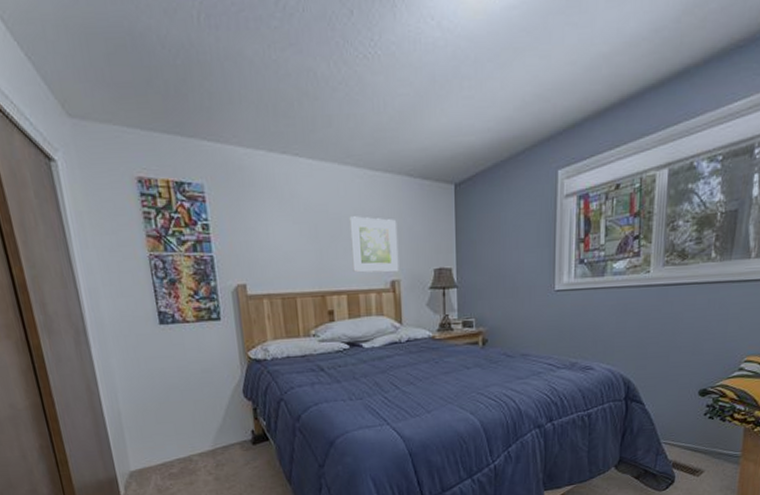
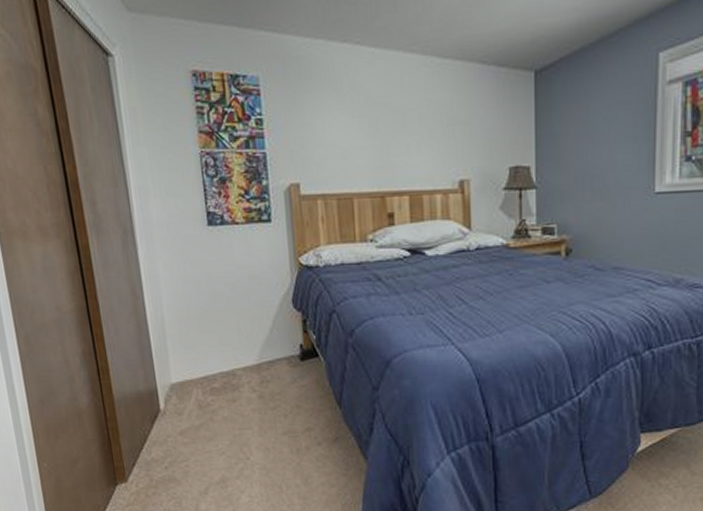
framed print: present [349,216,399,273] -> none [414,108,469,172]

